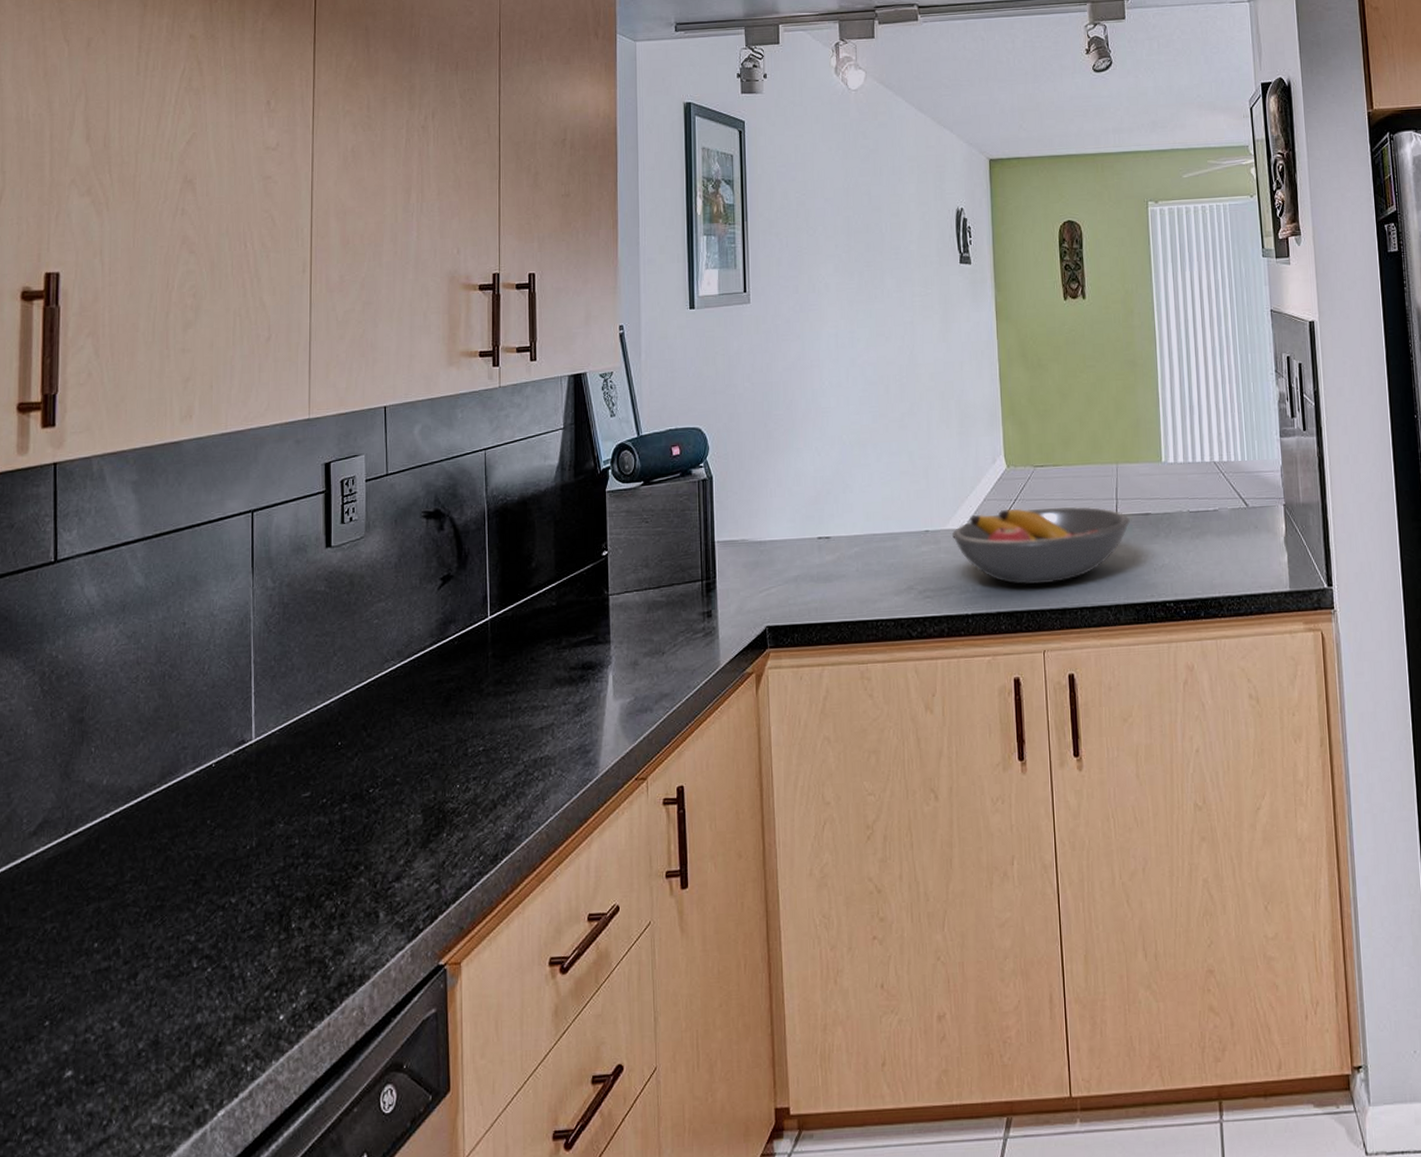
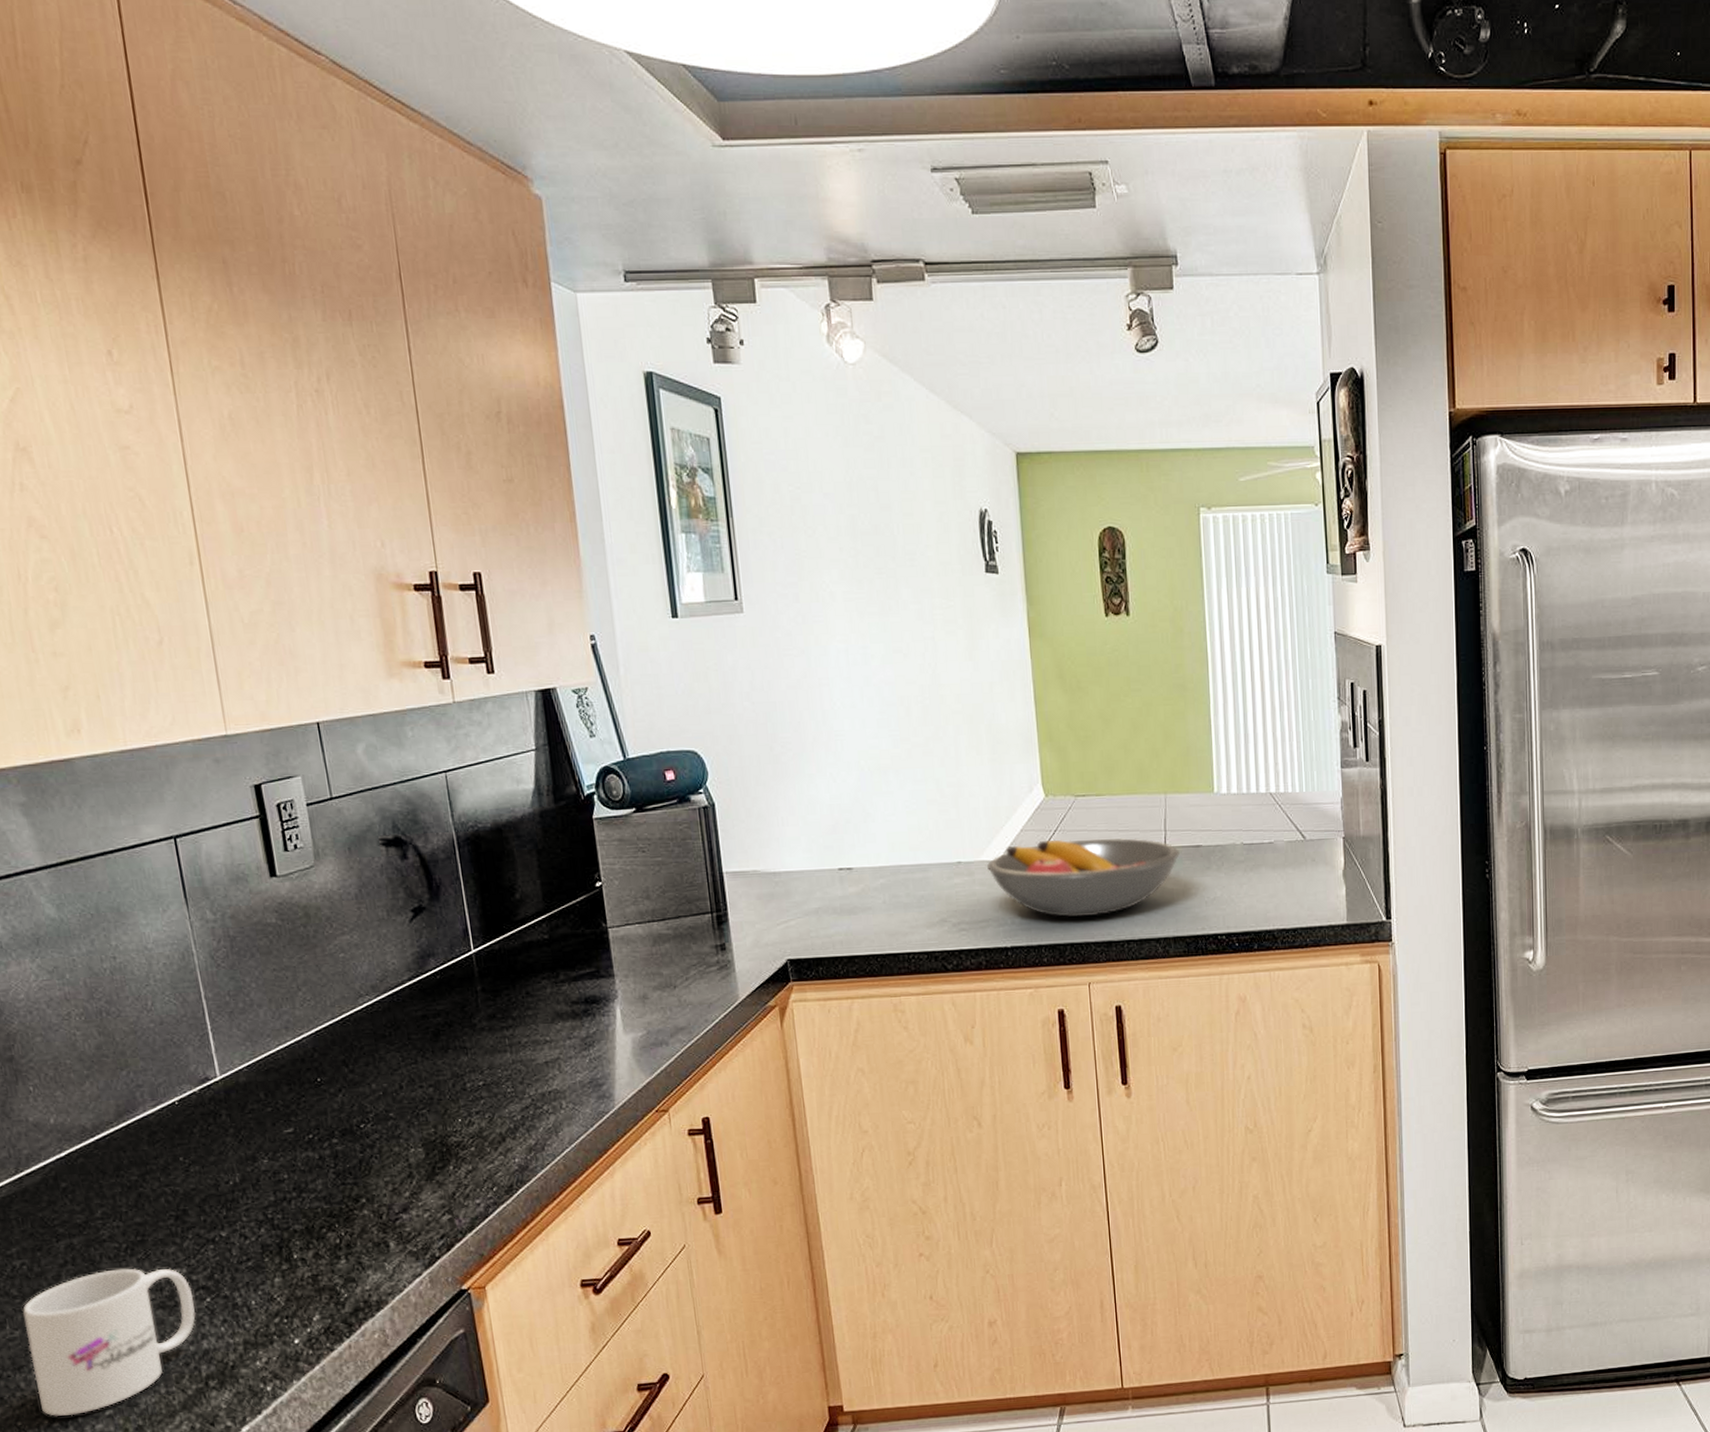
mug: none [41,934,197,1093] -> present [23,1268,196,1416]

